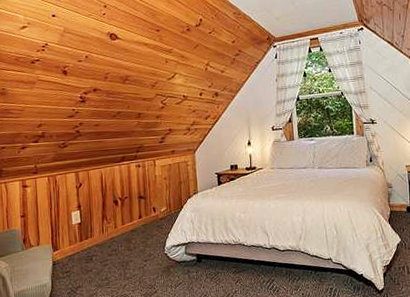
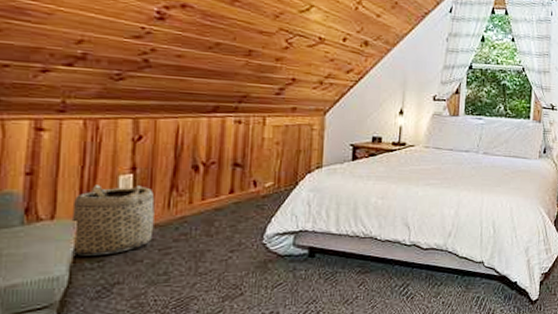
basket: none [48,218,96,269] -> present [71,185,155,256]

